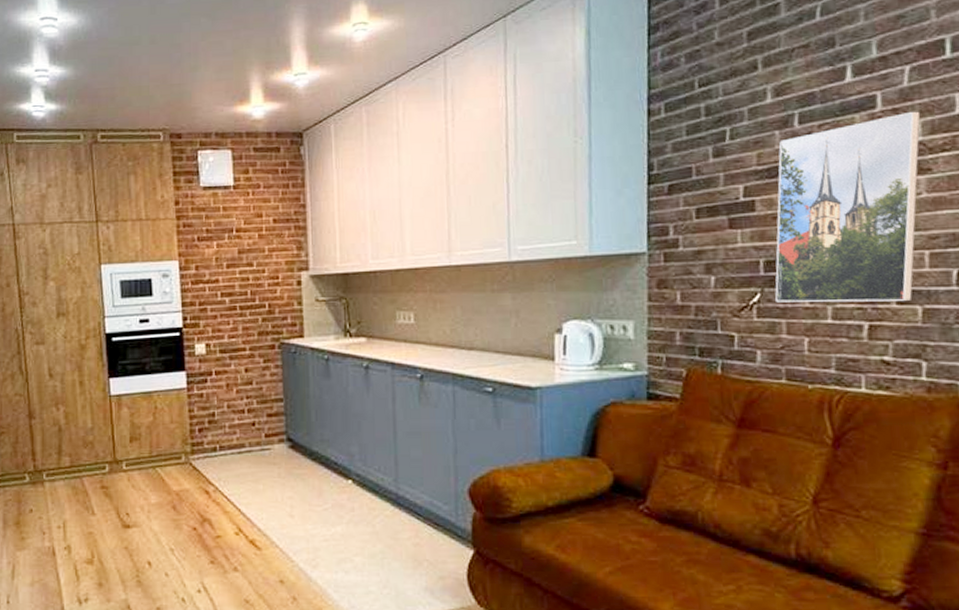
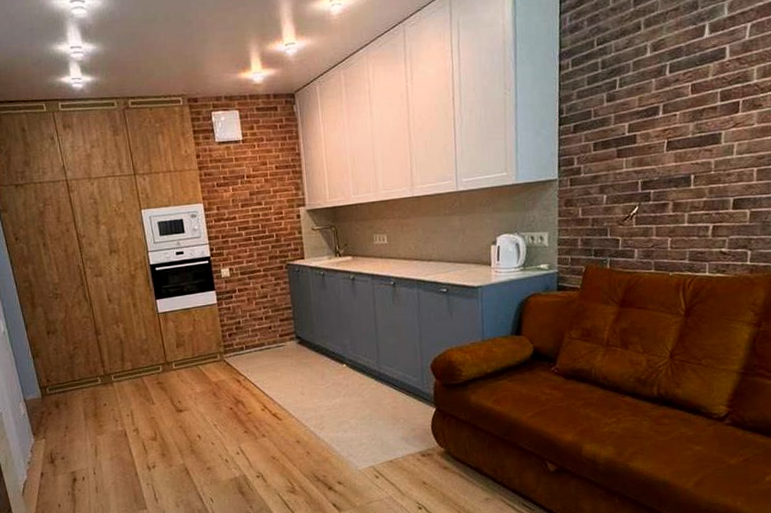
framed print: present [775,111,921,303] -> none [649,59,757,213]

